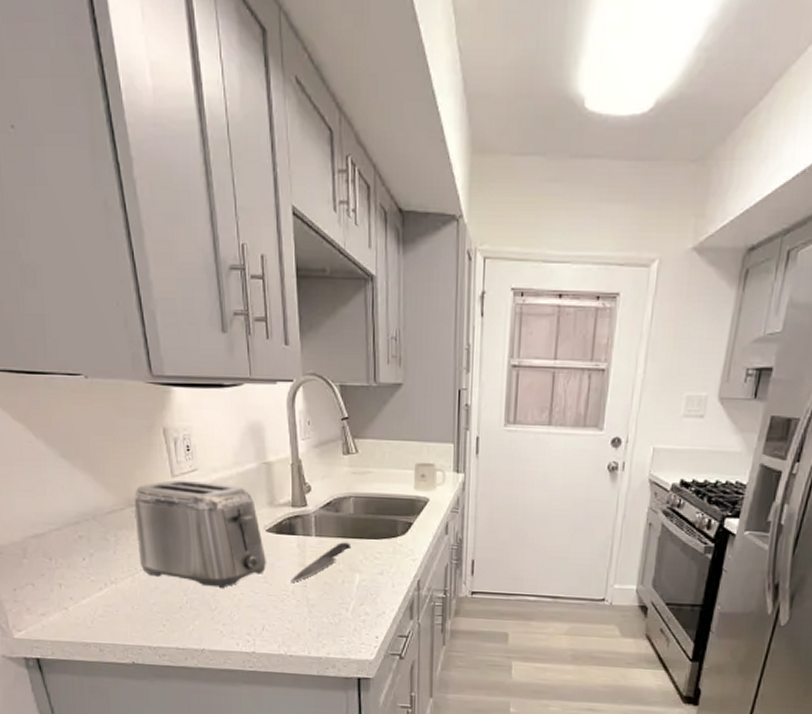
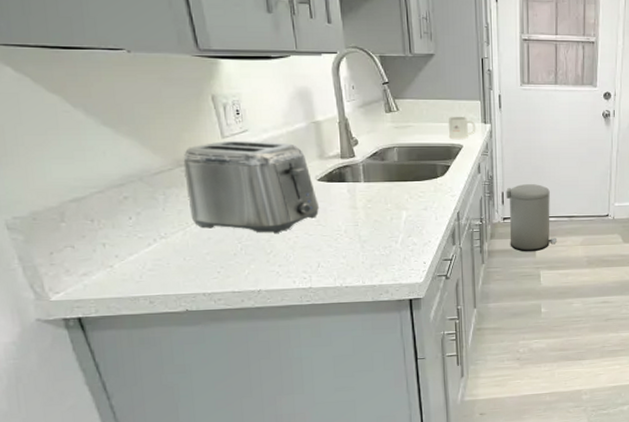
kitchen knife: present [291,542,350,582] -> none [343,185,396,223]
pedal bin: none [477,552,536,637] -> present [506,184,558,252]

